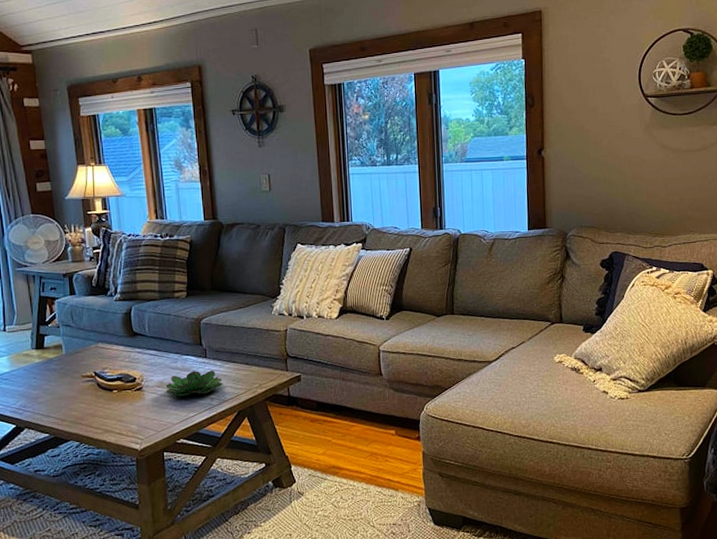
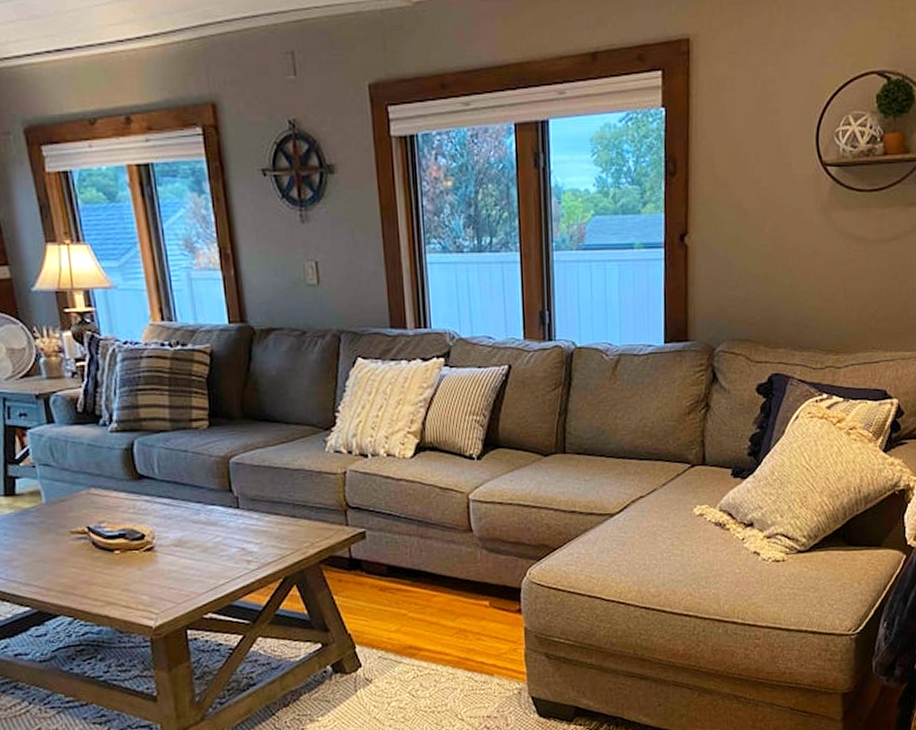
succulent plant: present [166,370,222,396] -> none [185,524,262,558]

